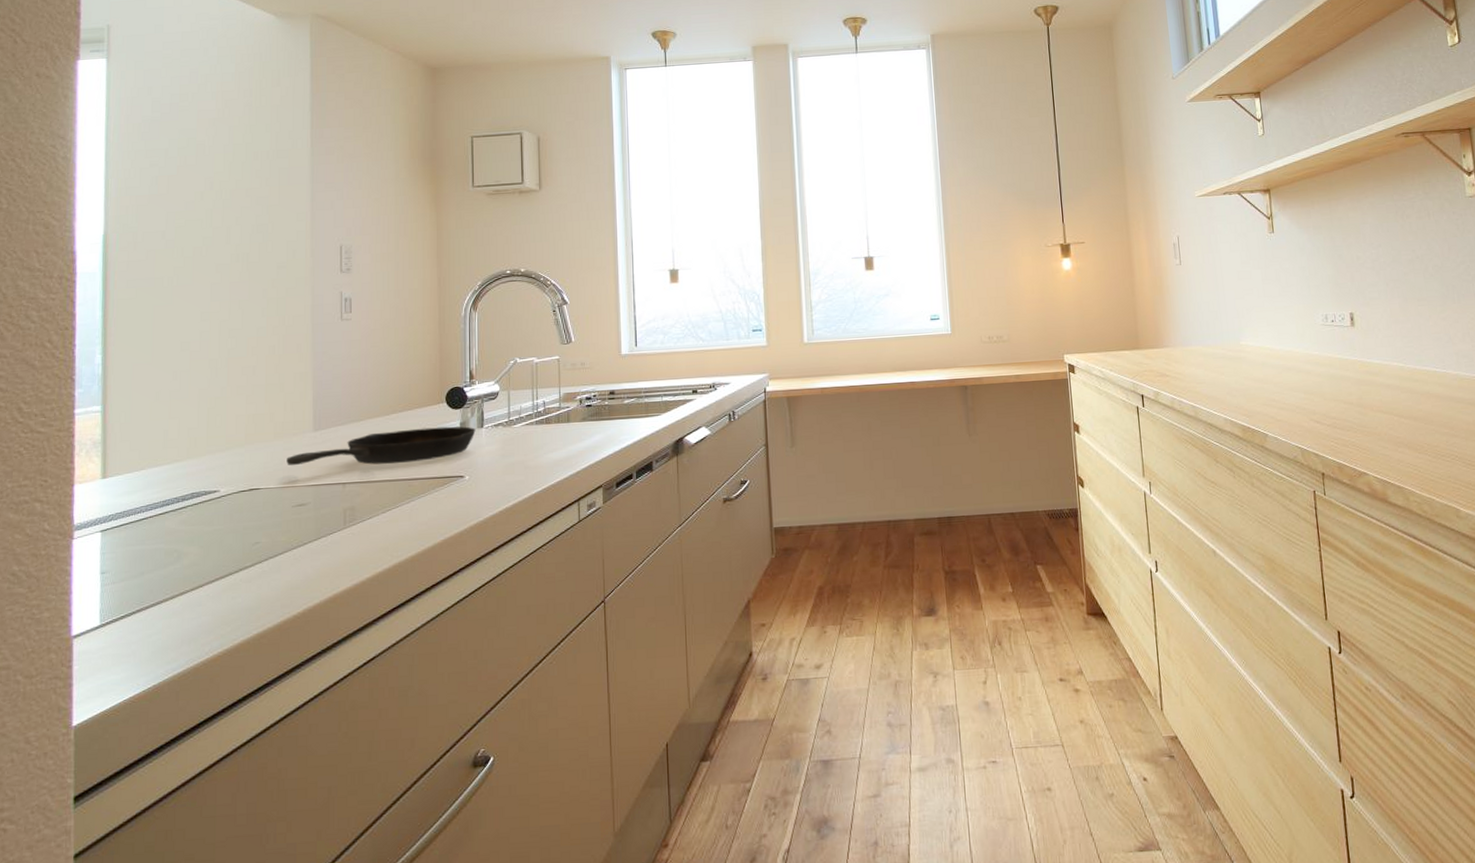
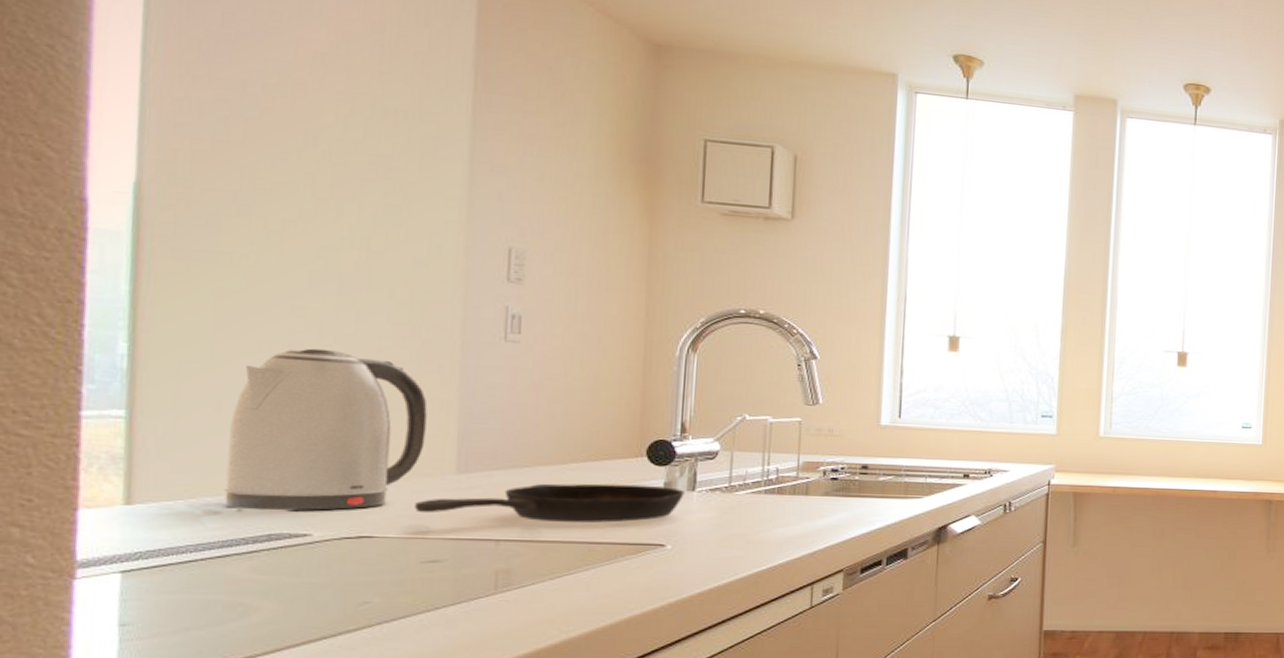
kettle: none [162,342,291,475] -> present [224,348,428,511]

